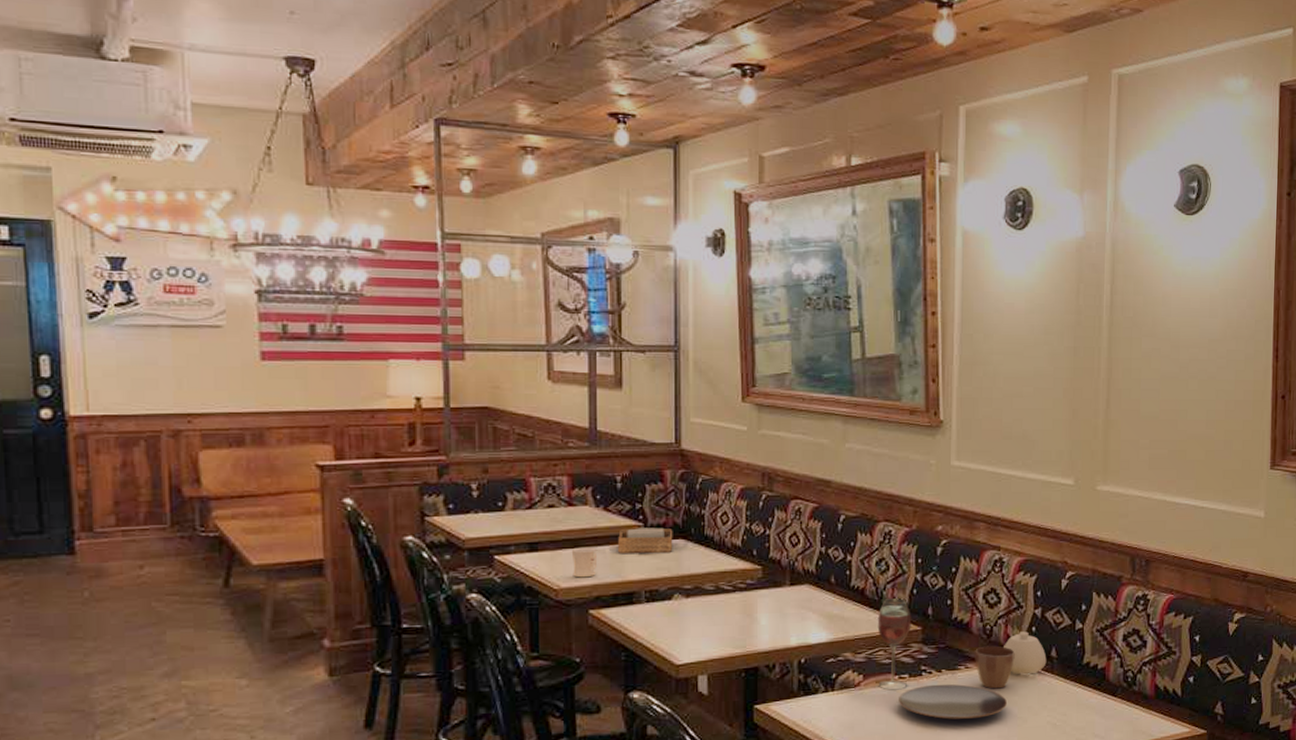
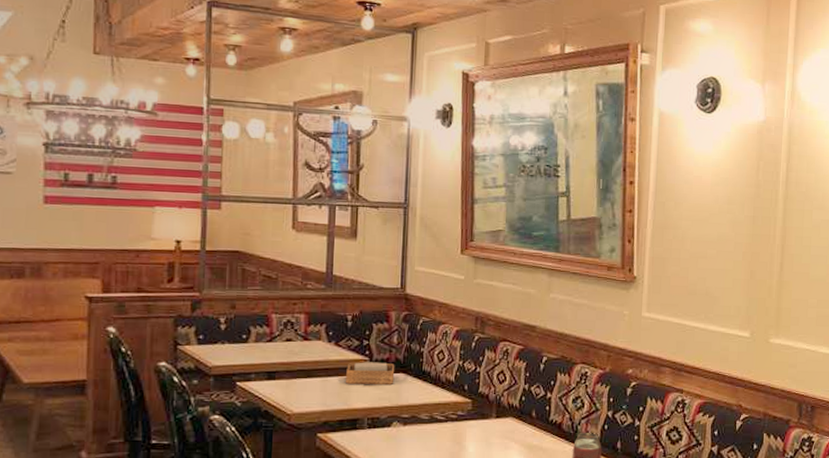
mug: present [571,547,598,578] -> none [304,377,327,405]

